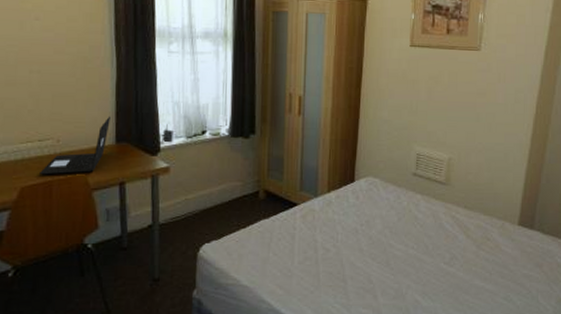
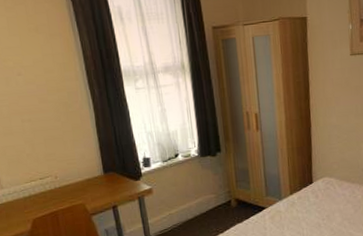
laptop: present [40,116,110,175] -> none [46,151,97,207]

